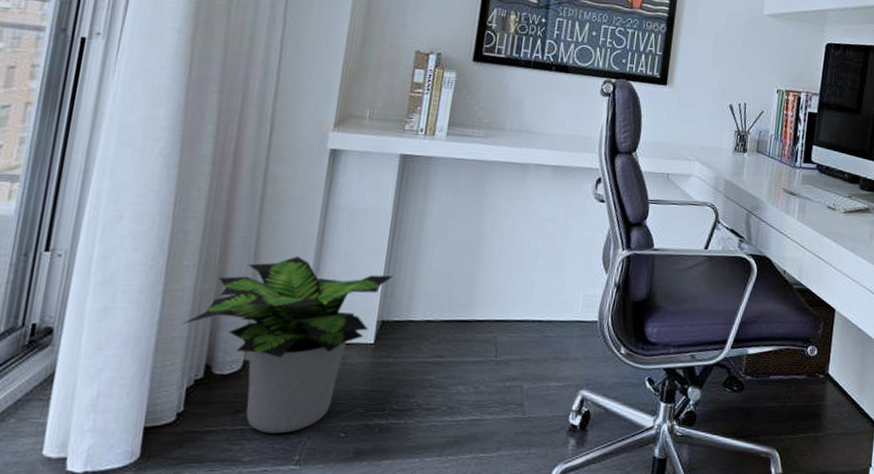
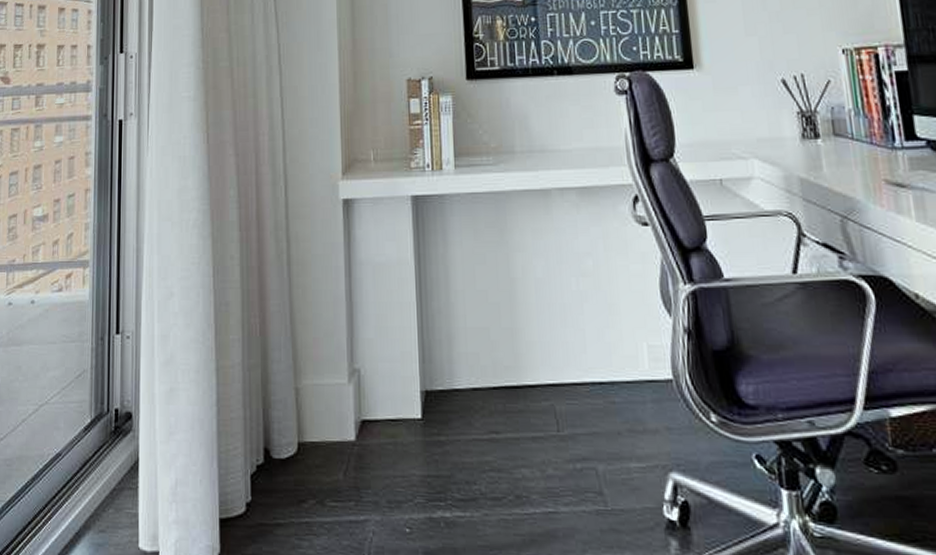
potted plant: present [183,255,394,434] -> none [238,321,429,528]

